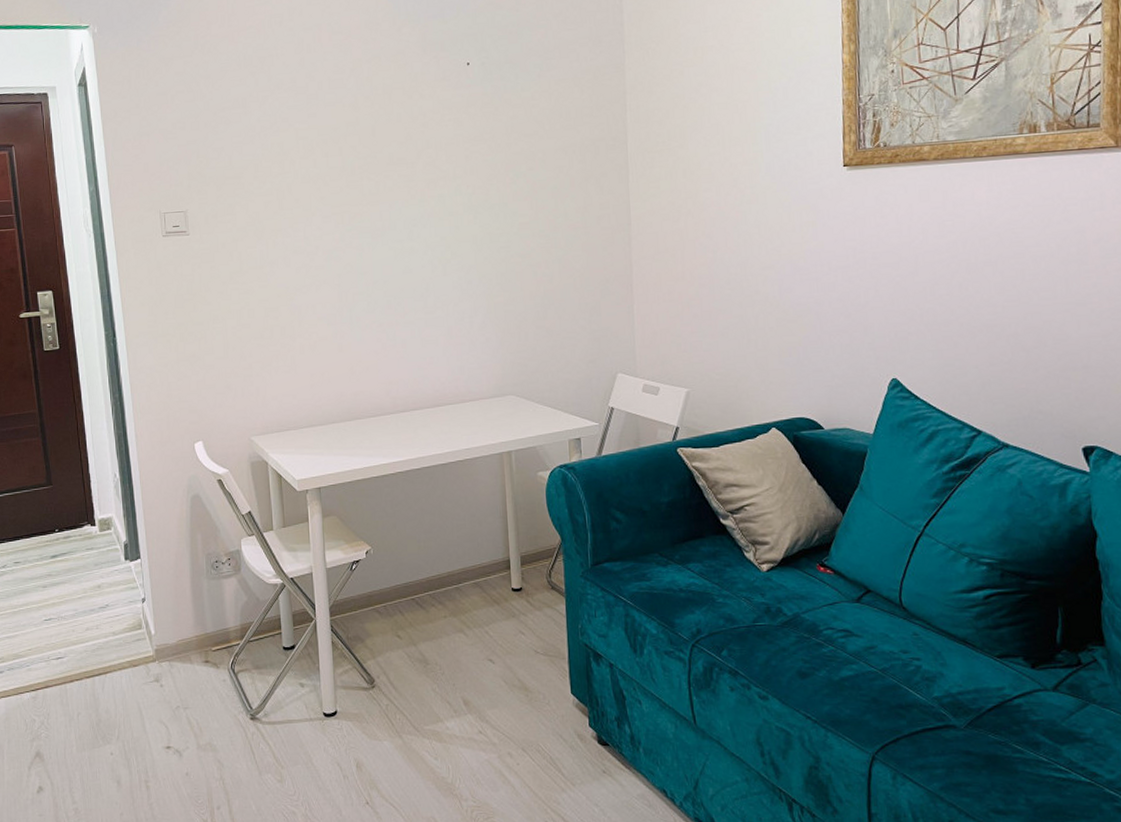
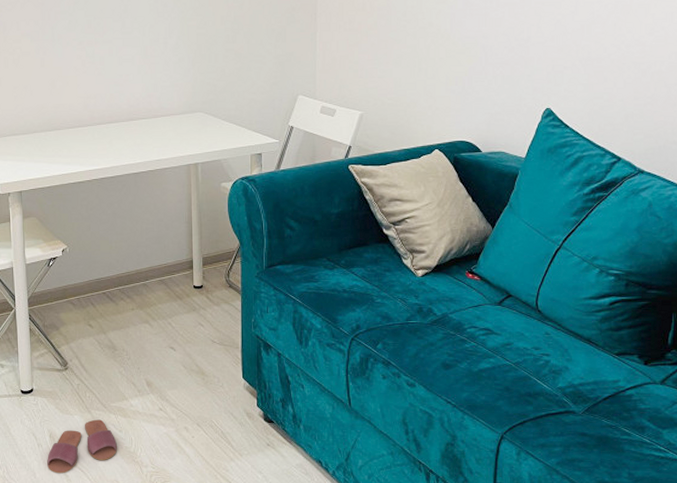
slippers: none [354,745,433,810] -> present [47,419,117,474]

